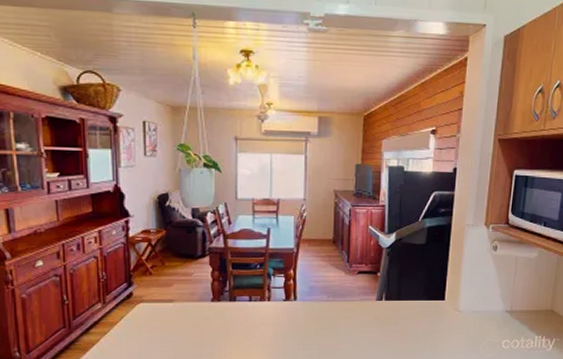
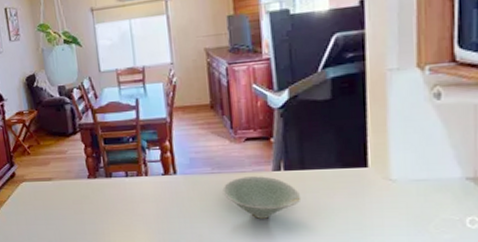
bowl: none [334,305,395,341] -> present [222,176,302,219]

